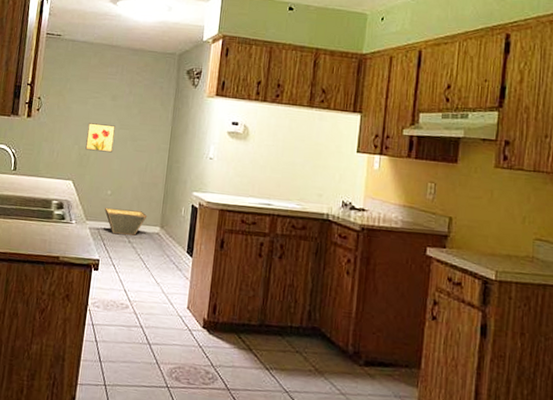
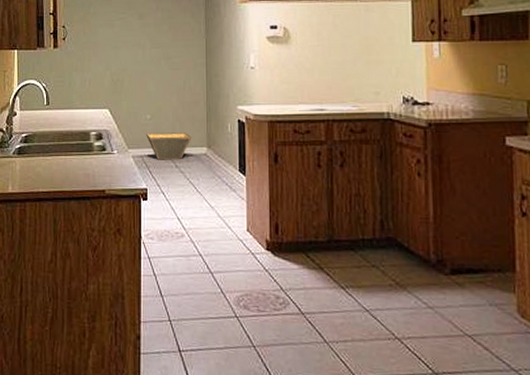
wall art: present [85,123,115,153] -> none [118,45,146,75]

